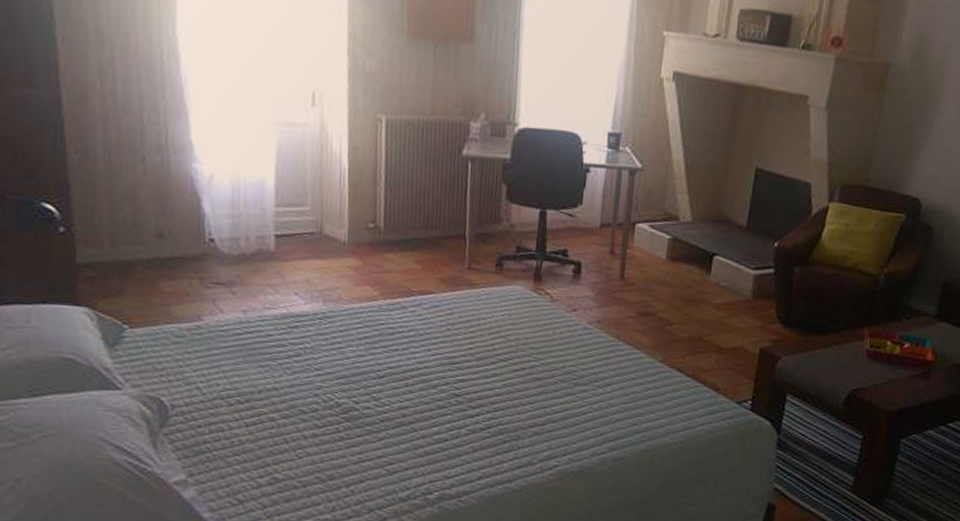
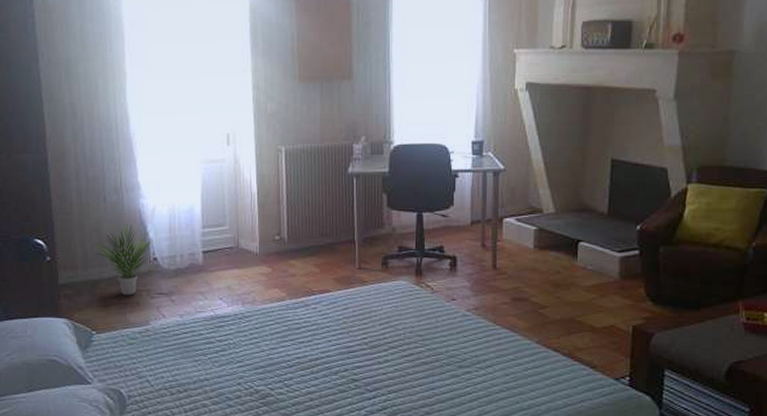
potted plant: none [127,192,210,283] -> present [94,223,153,296]

